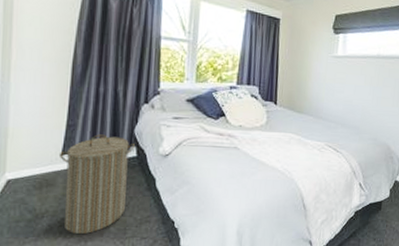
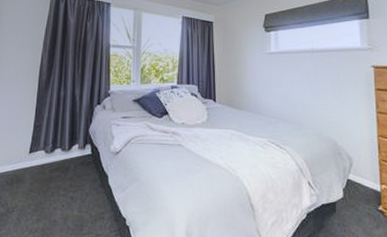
laundry hamper: present [60,134,135,234] -> none [28,134,89,229]

